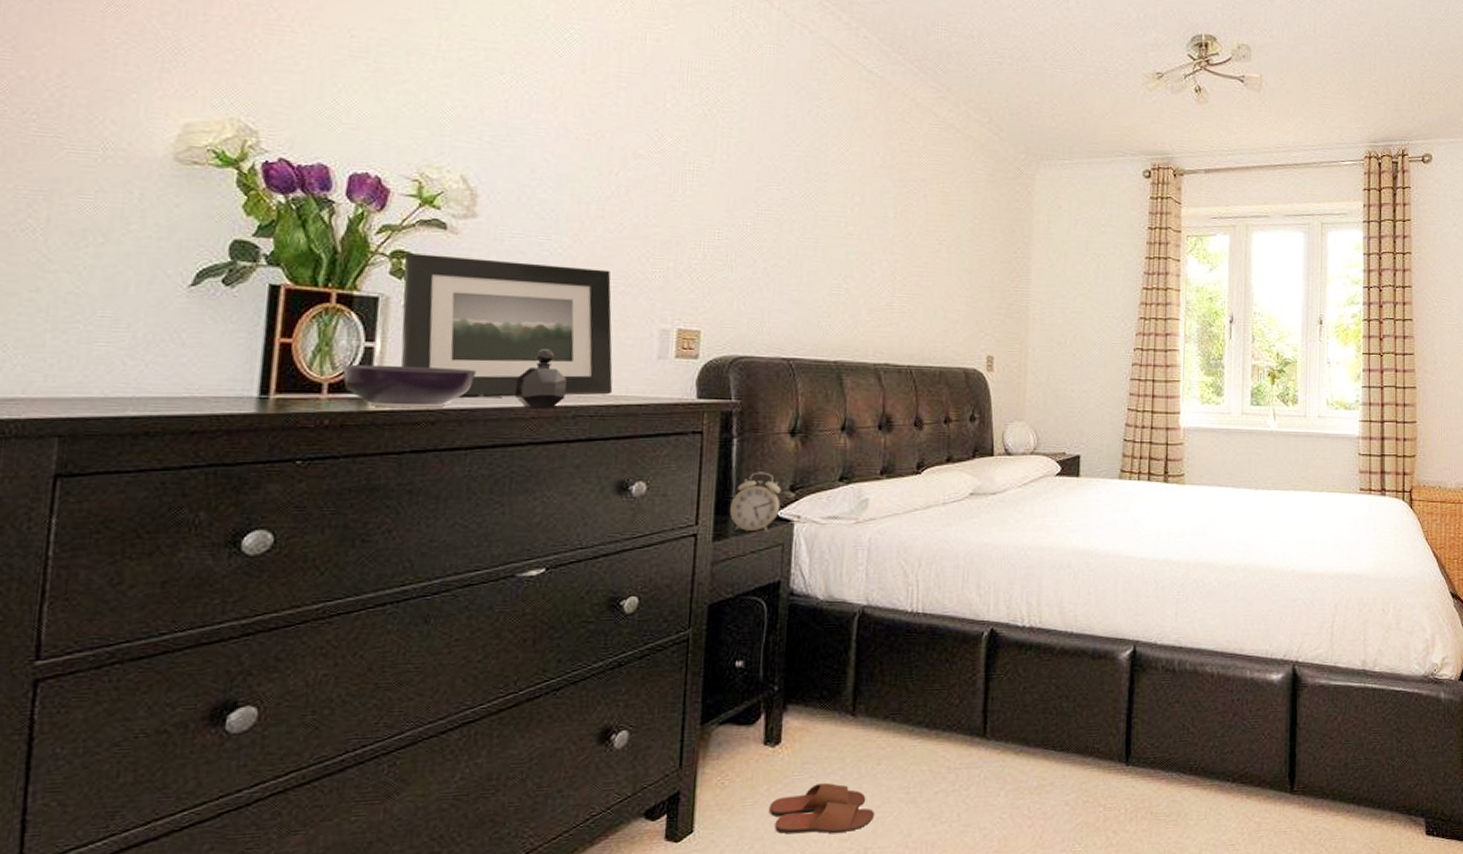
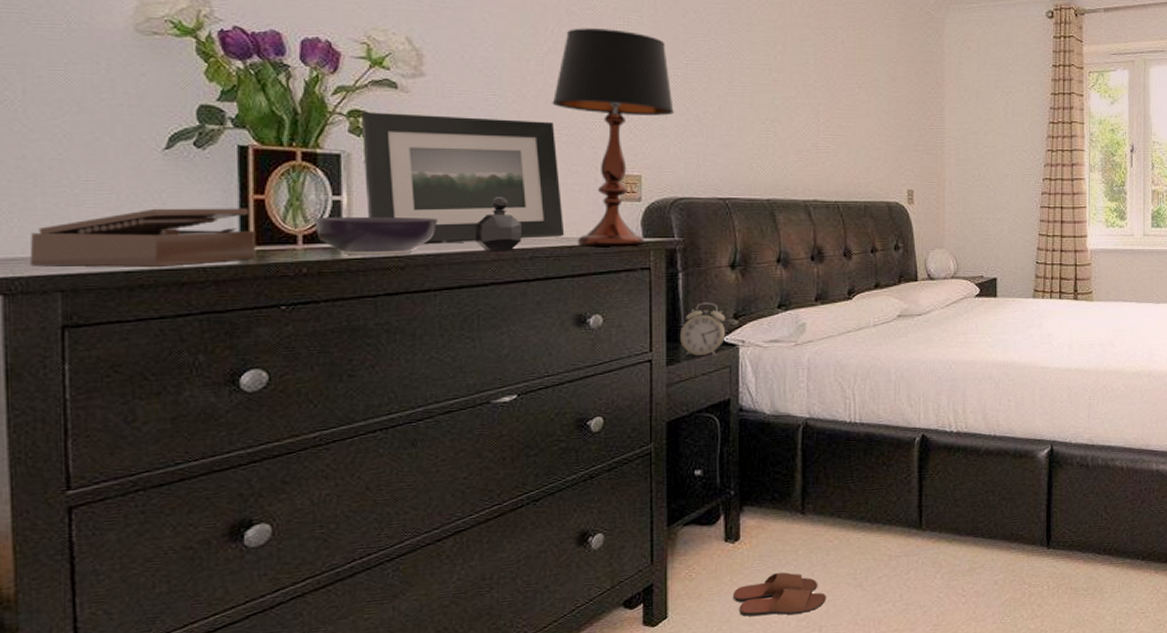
jewelry box: none [29,349,278,413] -> present [29,208,256,267]
table lamp: none [610,172,740,409] -> present [552,28,674,248]

